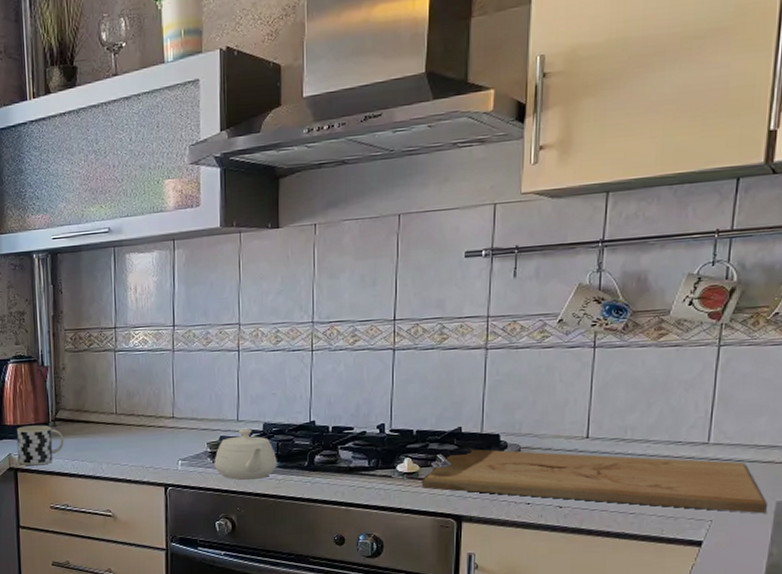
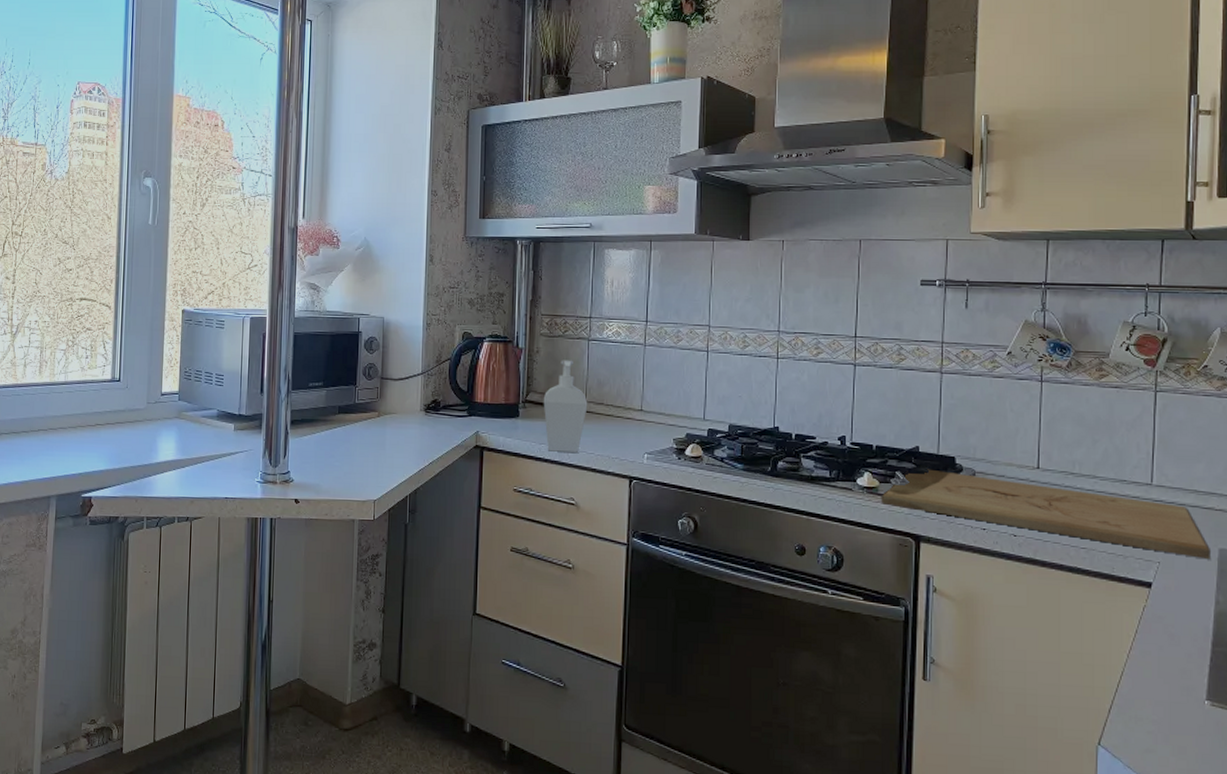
cup: present [16,425,64,466] -> none [485,405,532,446]
soap bottle: none [73,373,119,467] -> present [543,360,588,452]
teapot: present [214,428,277,481] -> none [679,427,741,481]

